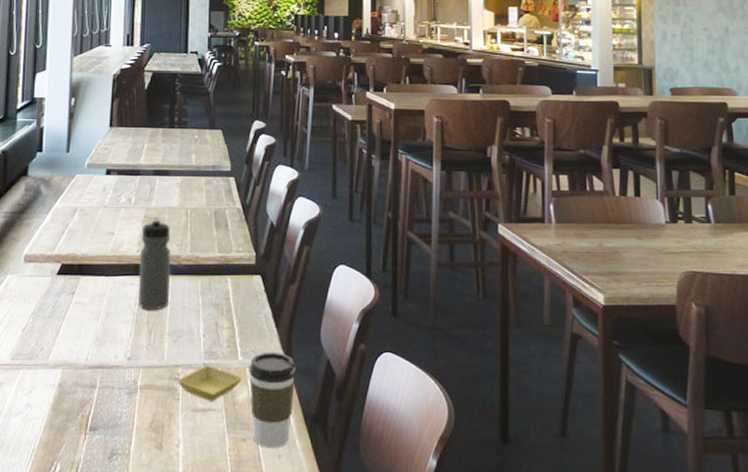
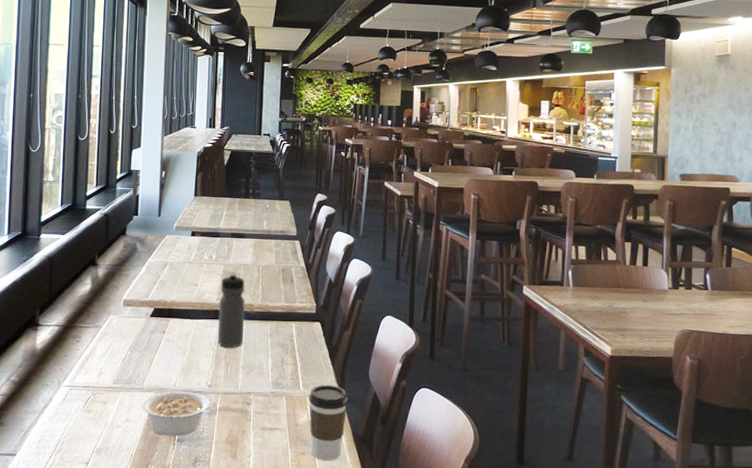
legume: none [46,366,134,424] -> present [141,391,214,436]
saucer: present [177,366,242,401] -> none [249,394,303,422]

